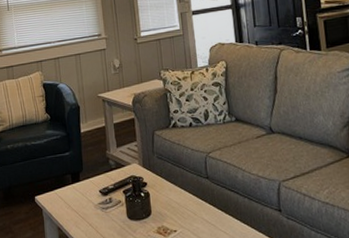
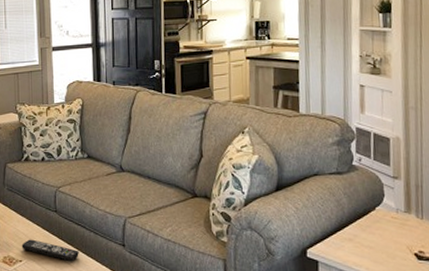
remote control: none [175,208,235,230] -> present [21,239,79,262]

